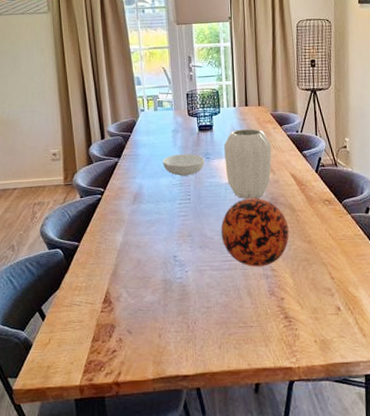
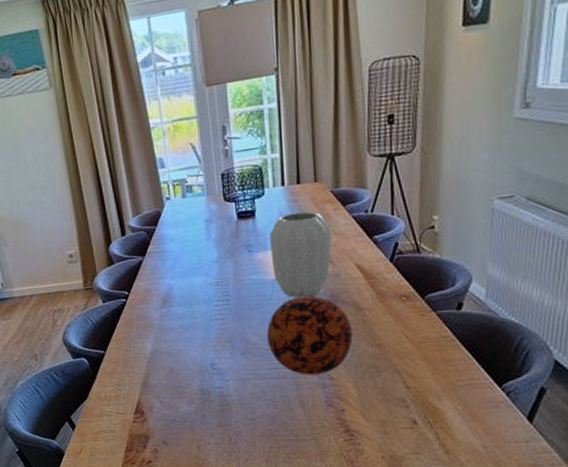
serving bowl: present [162,154,205,176] -> none [194,247,246,274]

